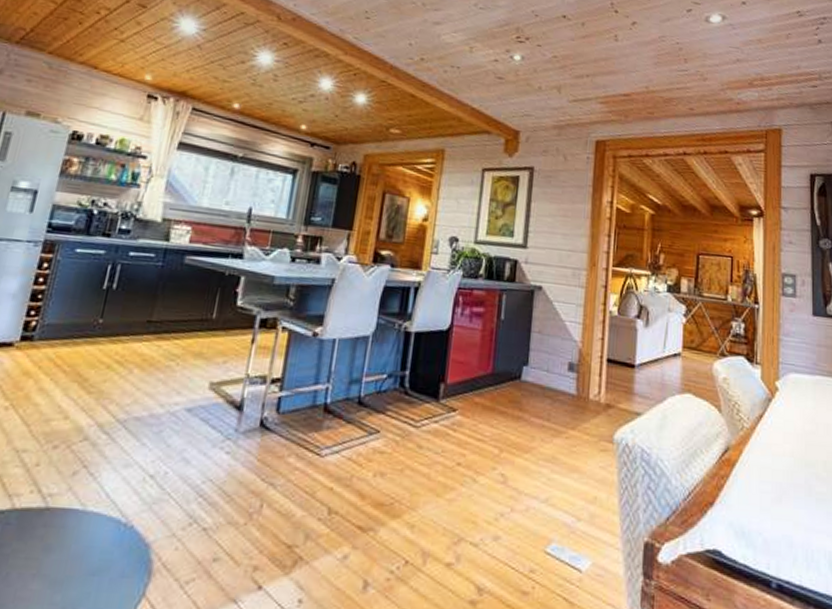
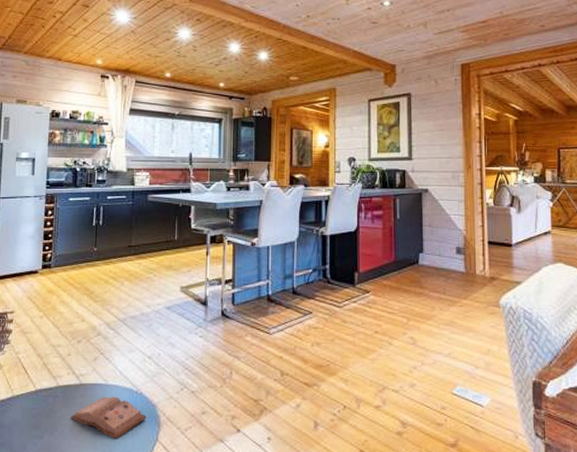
hardback book: none [23,528,135,592] -> present [70,396,147,440]

